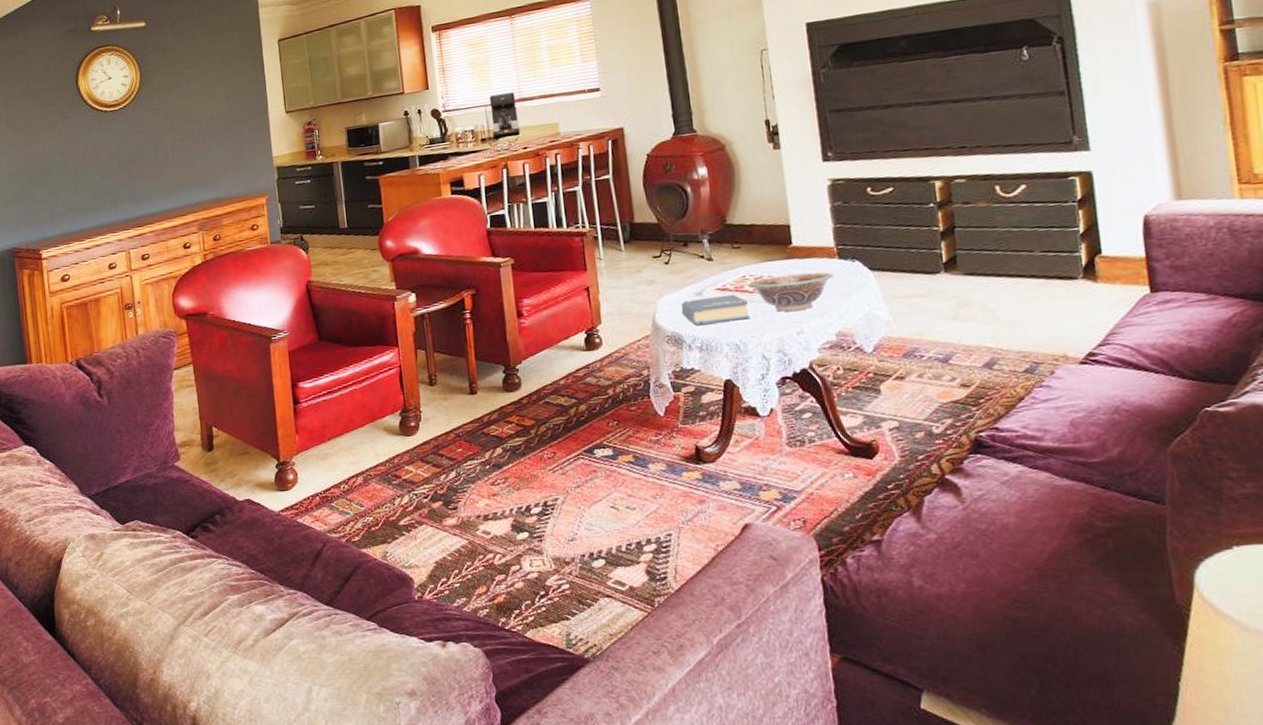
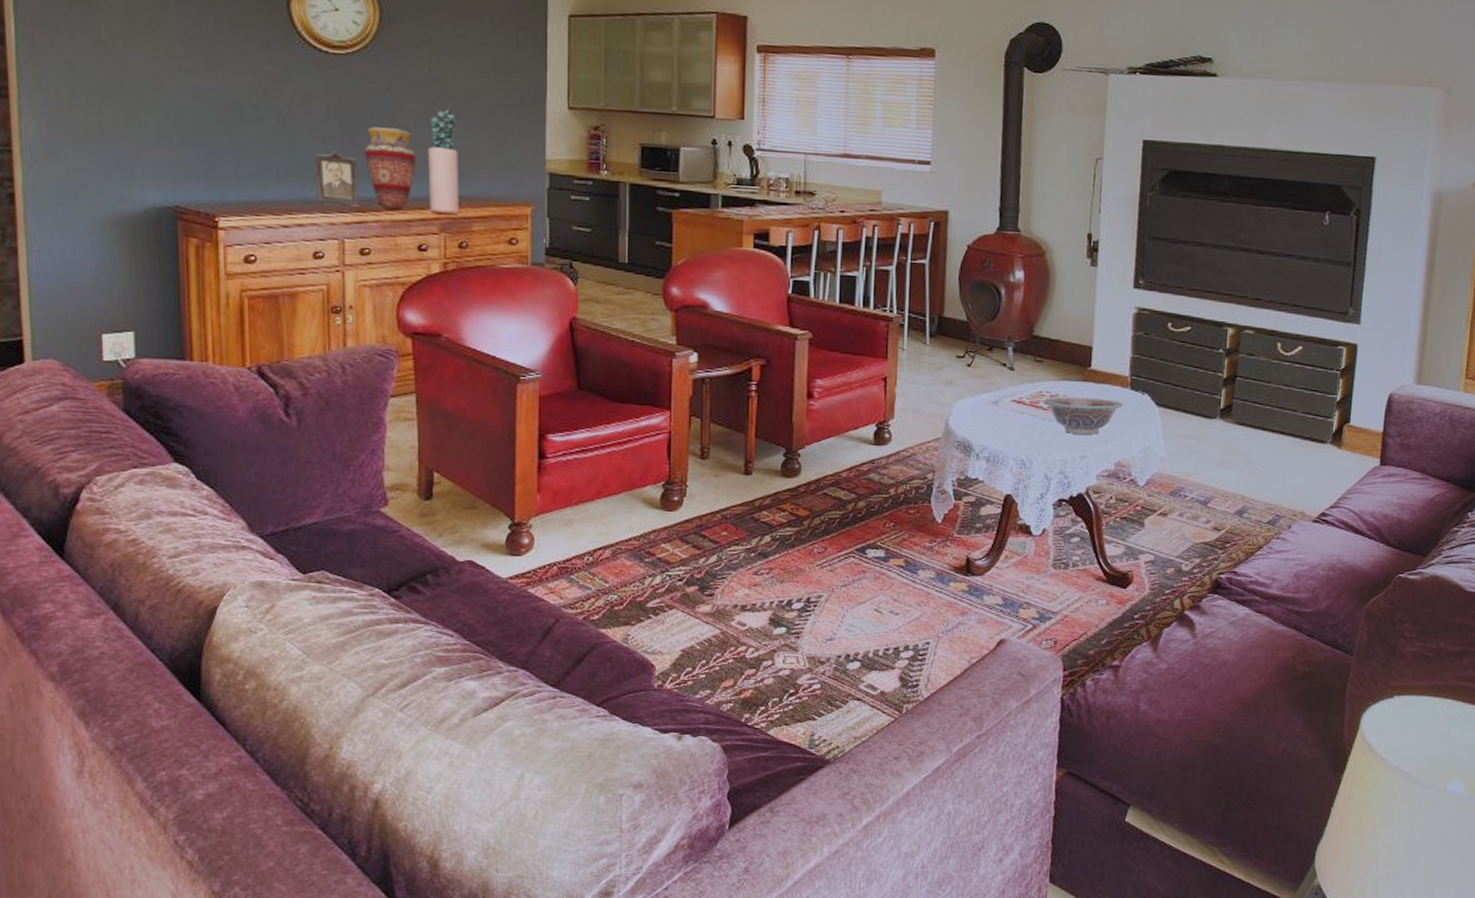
photo frame: none [103,183,138,225] -> present [314,150,359,206]
vase: none [138,157,177,222] -> present [365,127,416,212]
vase: none [183,130,212,218] -> present [428,104,460,217]
coffee maker: present [489,92,521,140] -> none [808,143,840,197]
book: present [682,294,751,326] -> none [976,407,1040,436]

